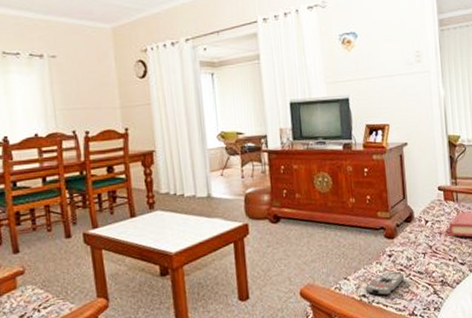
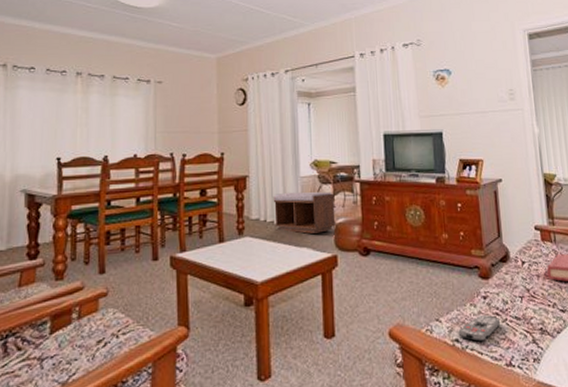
bench: none [181,163,245,205] -> present [273,191,336,234]

